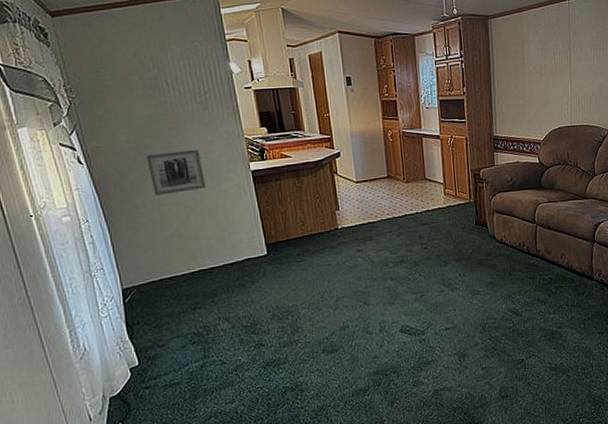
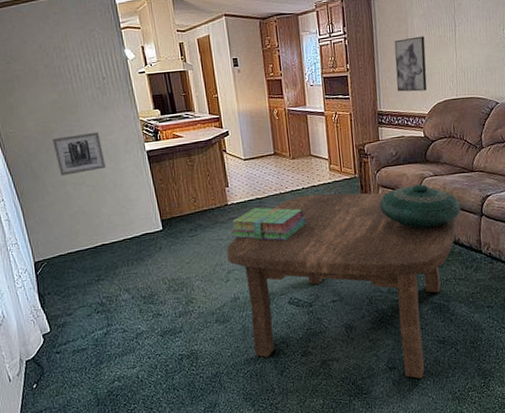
coffee table: none [335,218,571,407] -> present [226,193,458,379]
stack of books: none [341,232,420,267] -> present [231,207,306,241]
decorative bowl: none [494,210,574,255] -> present [379,184,461,229]
wall art: none [510,63,543,118] -> present [394,36,427,92]

